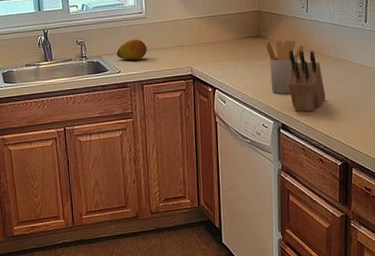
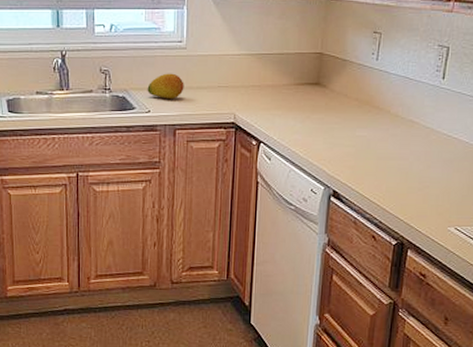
utensil holder: present [266,40,304,94] -> none [325,91,369,156]
knife block: present [288,50,326,112] -> none [345,104,388,179]

